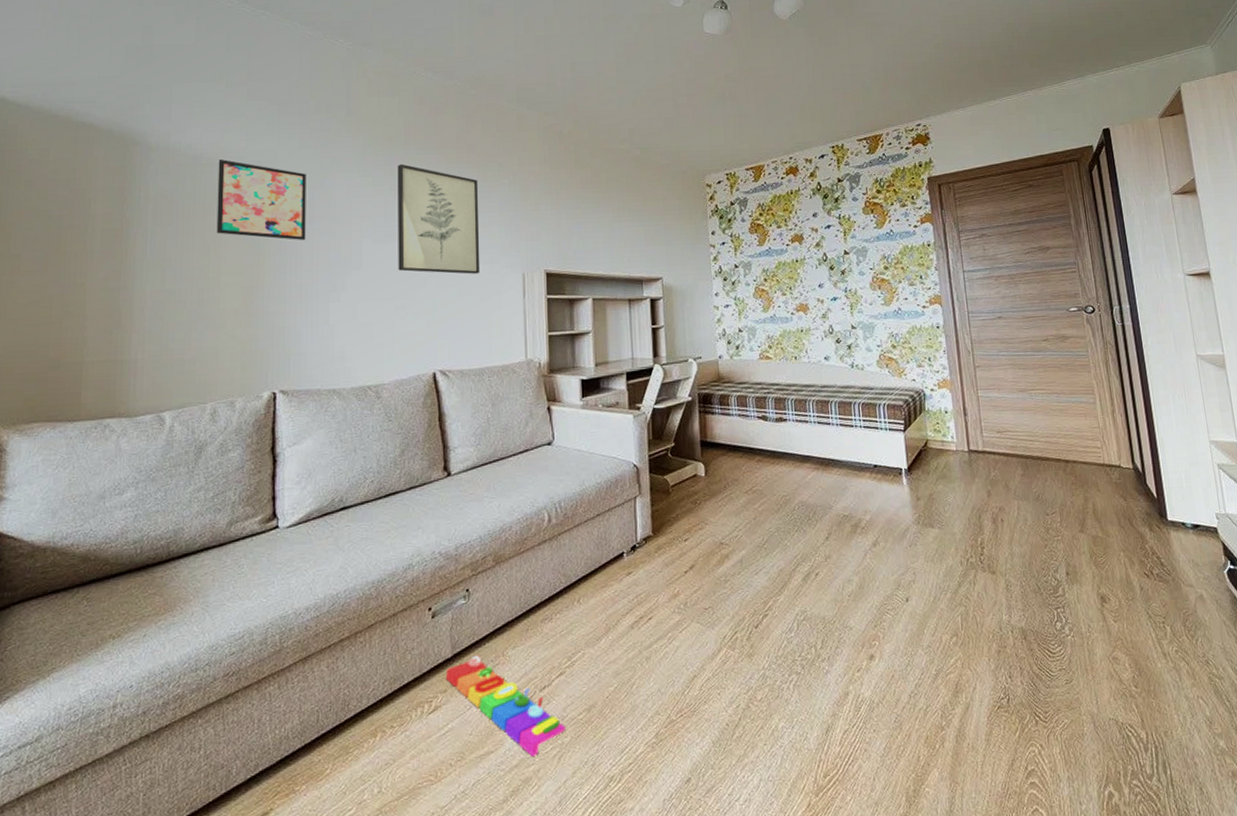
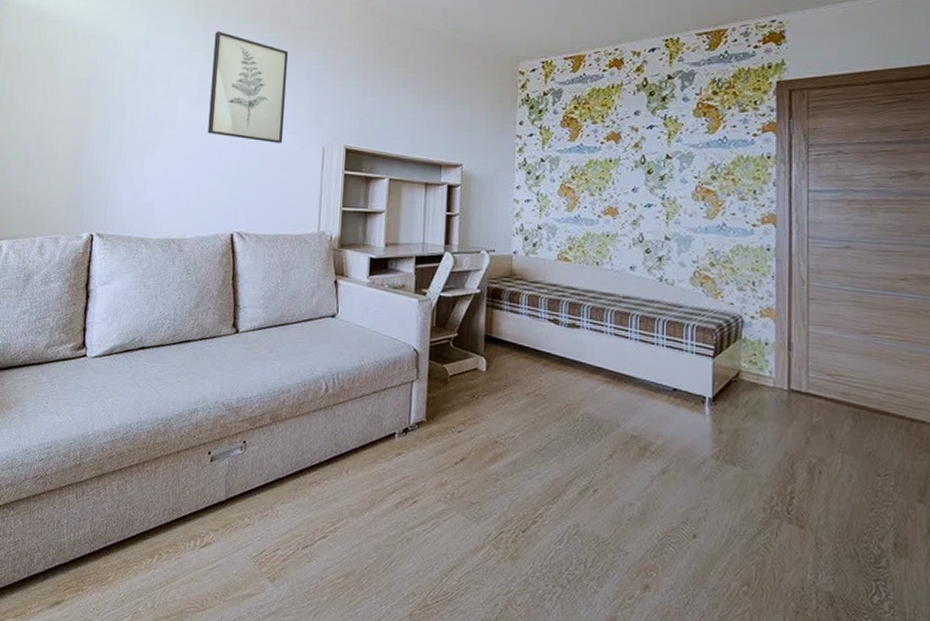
wall art: present [216,160,306,240] -> none [55,17,134,97]
knob puzzle: present [445,655,566,756] -> none [217,503,323,608]

